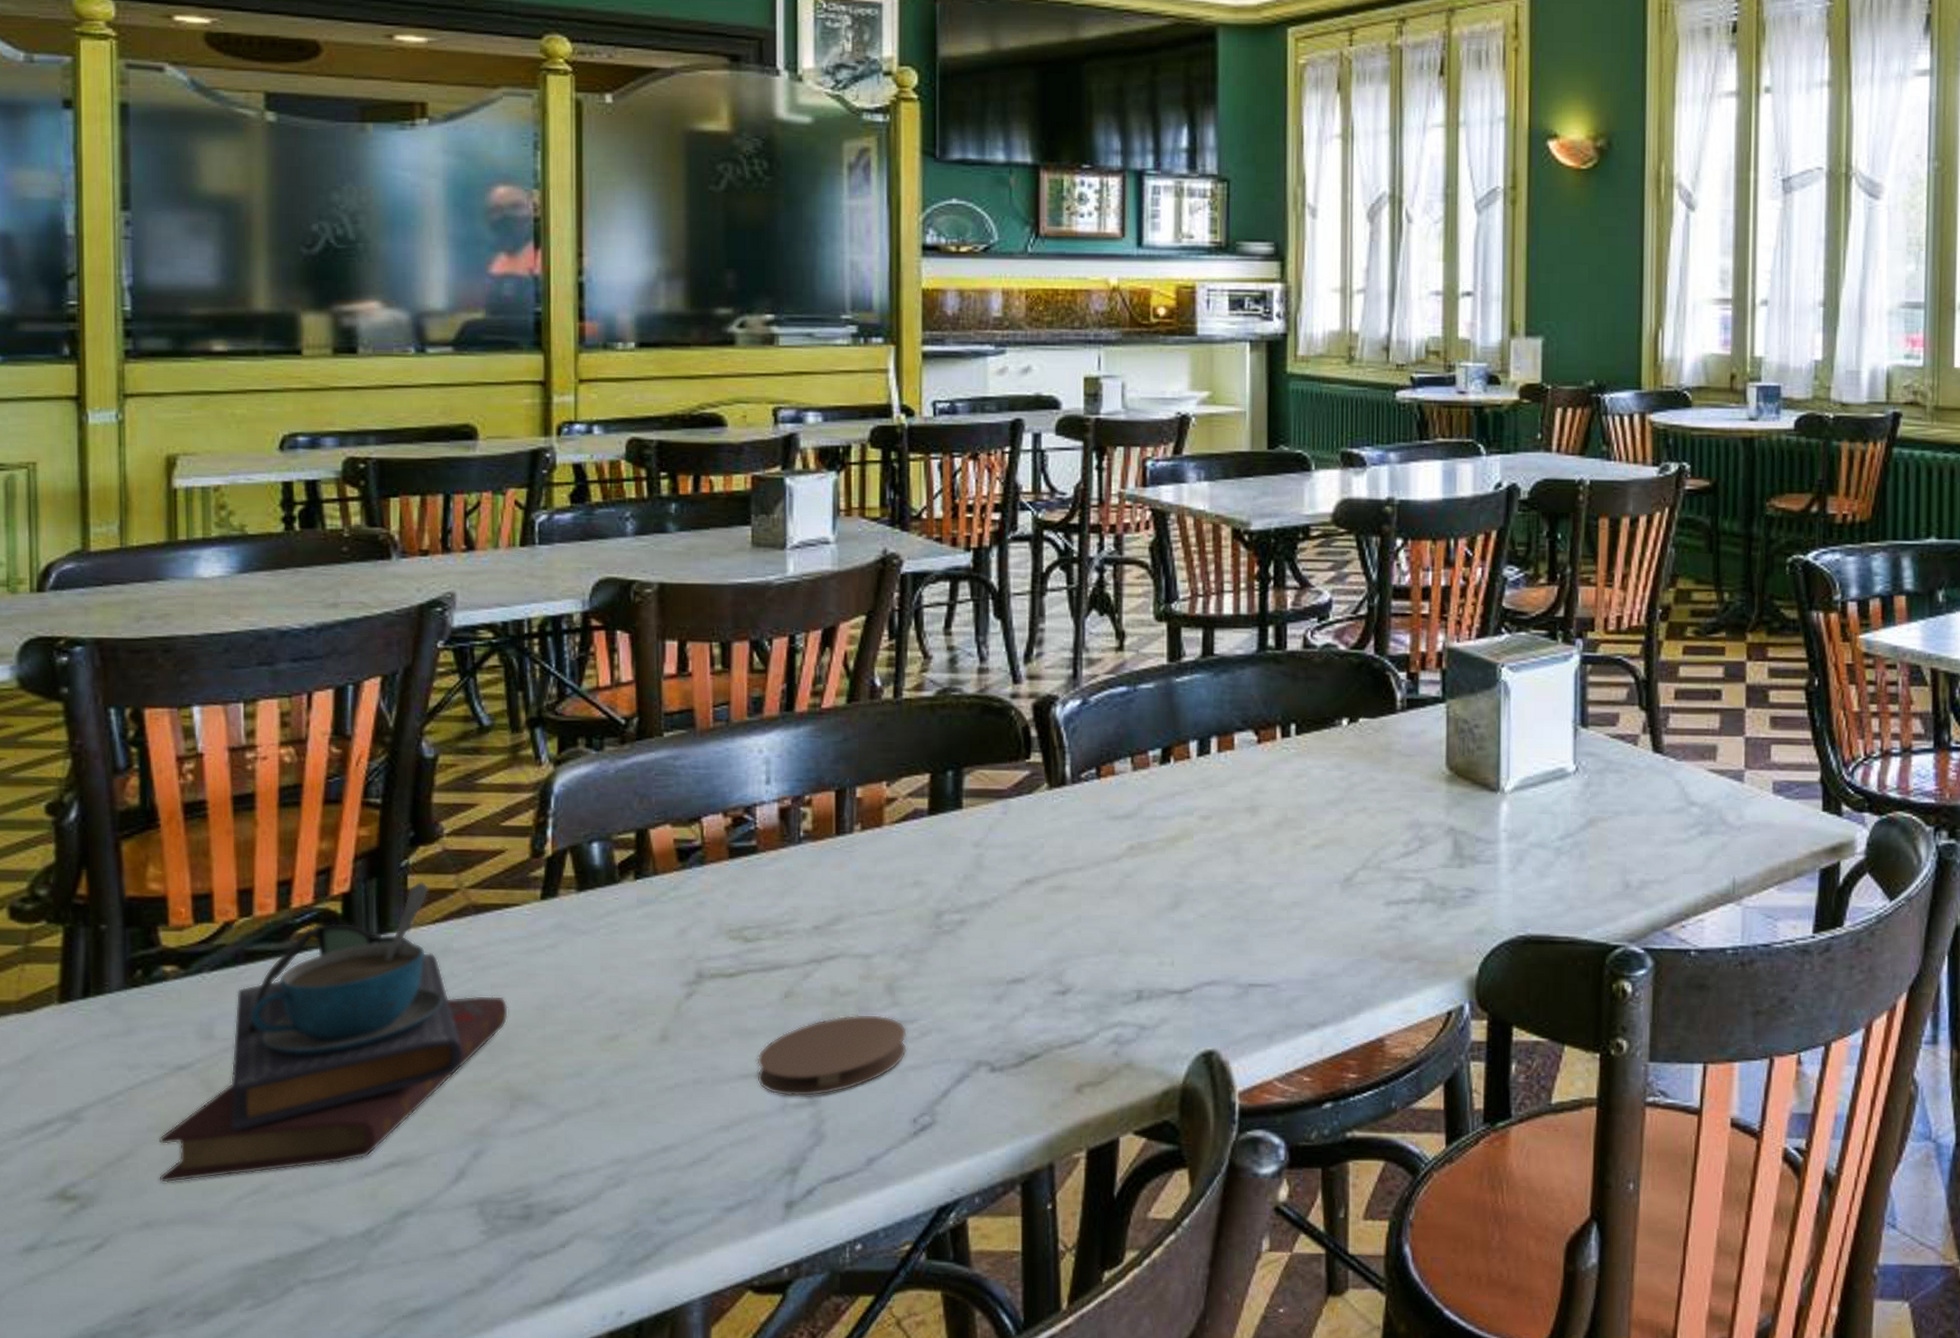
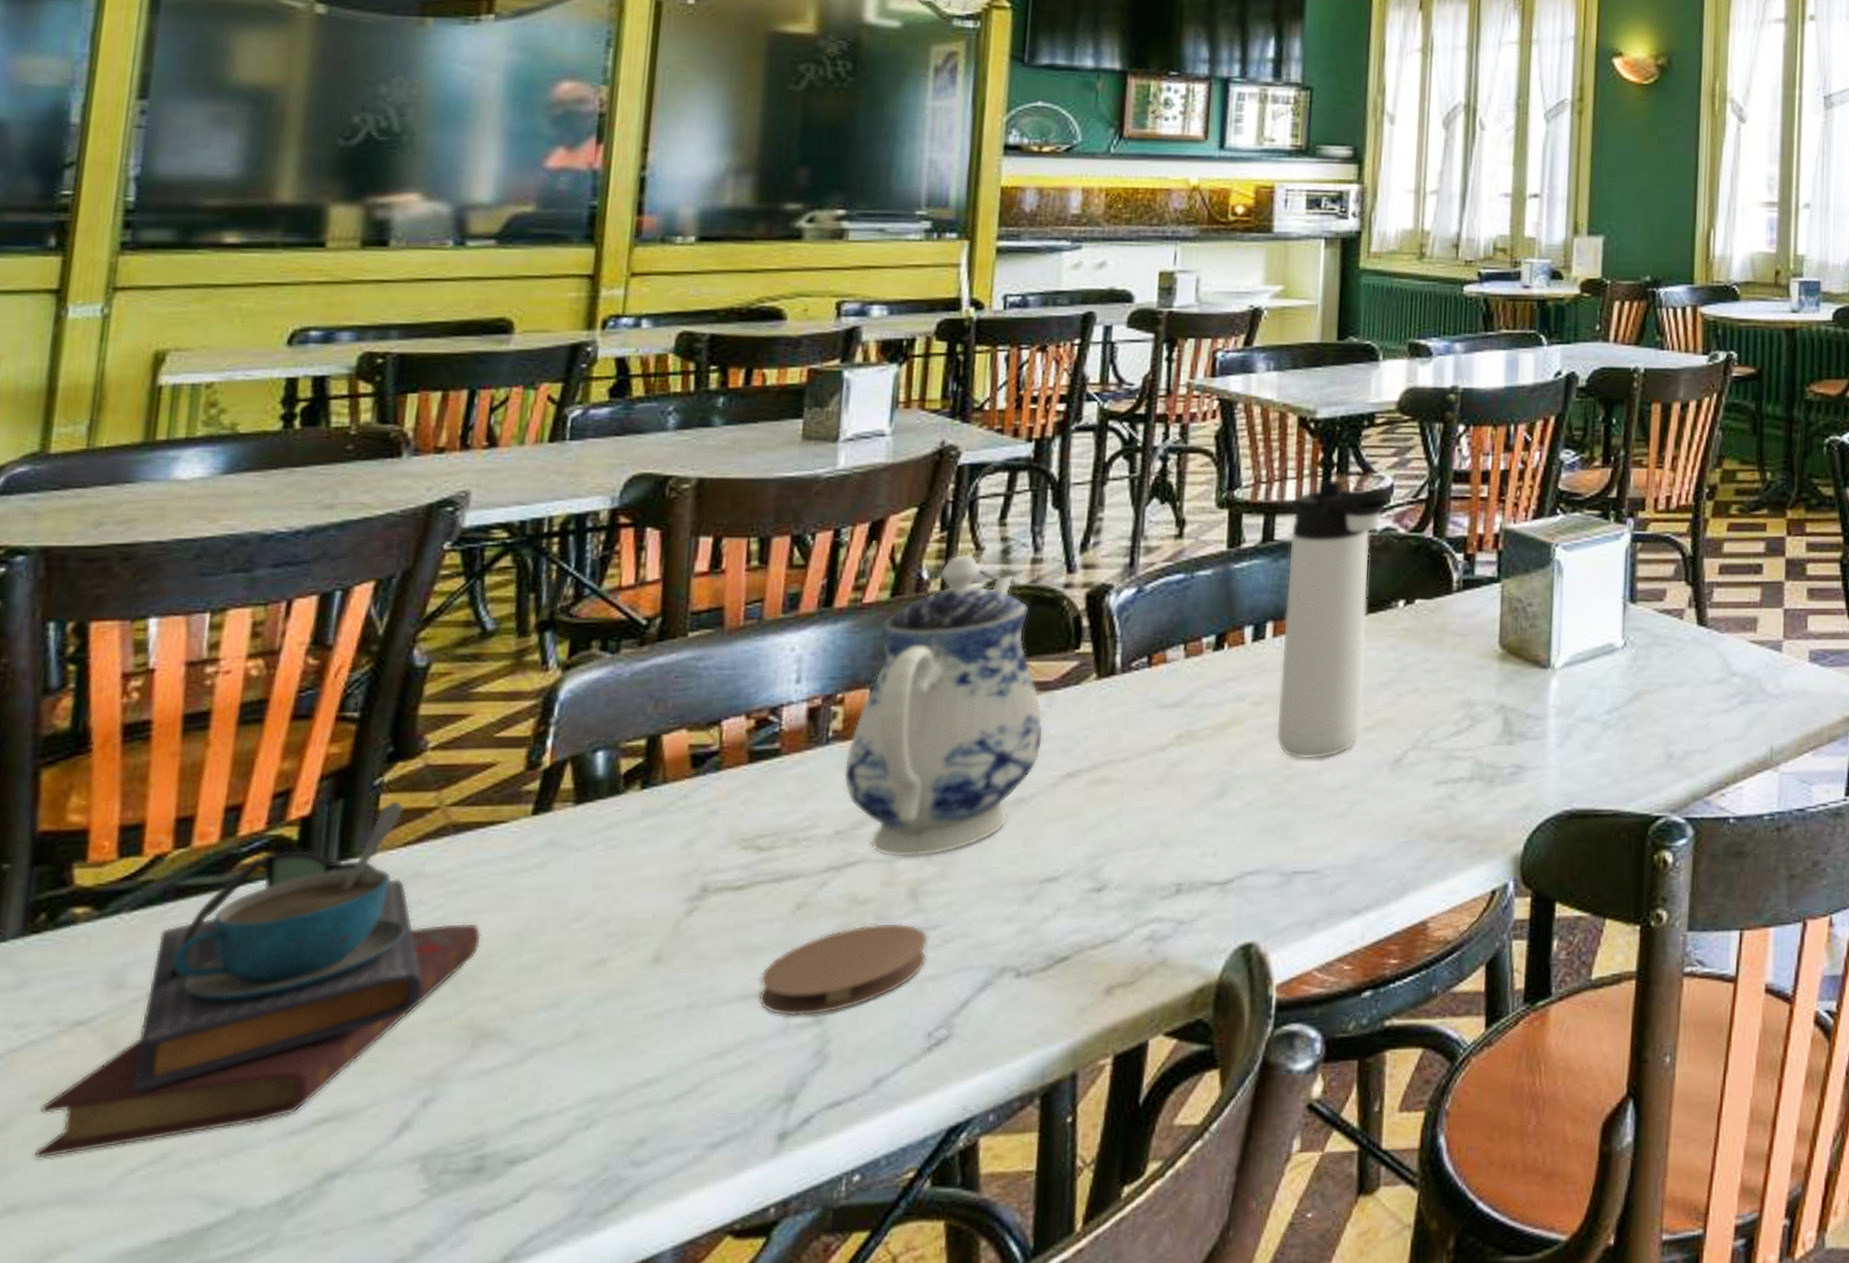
teapot: none [817,662,1001,954] -> present [843,554,1044,858]
thermos bottle: none [1226,593,1331,875] -> present [1276,479,1392,759]

